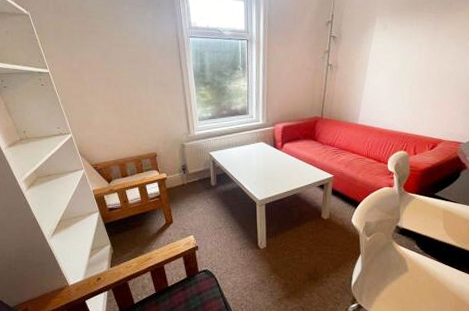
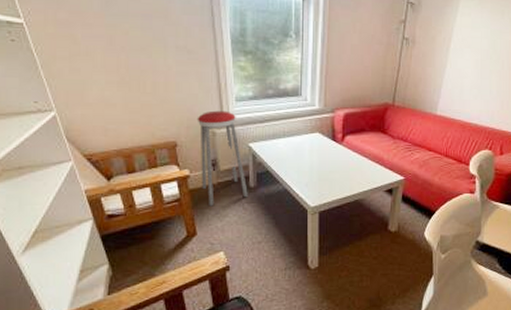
music stool: none [170,128,210,201] -> present [197,110,248,207]

